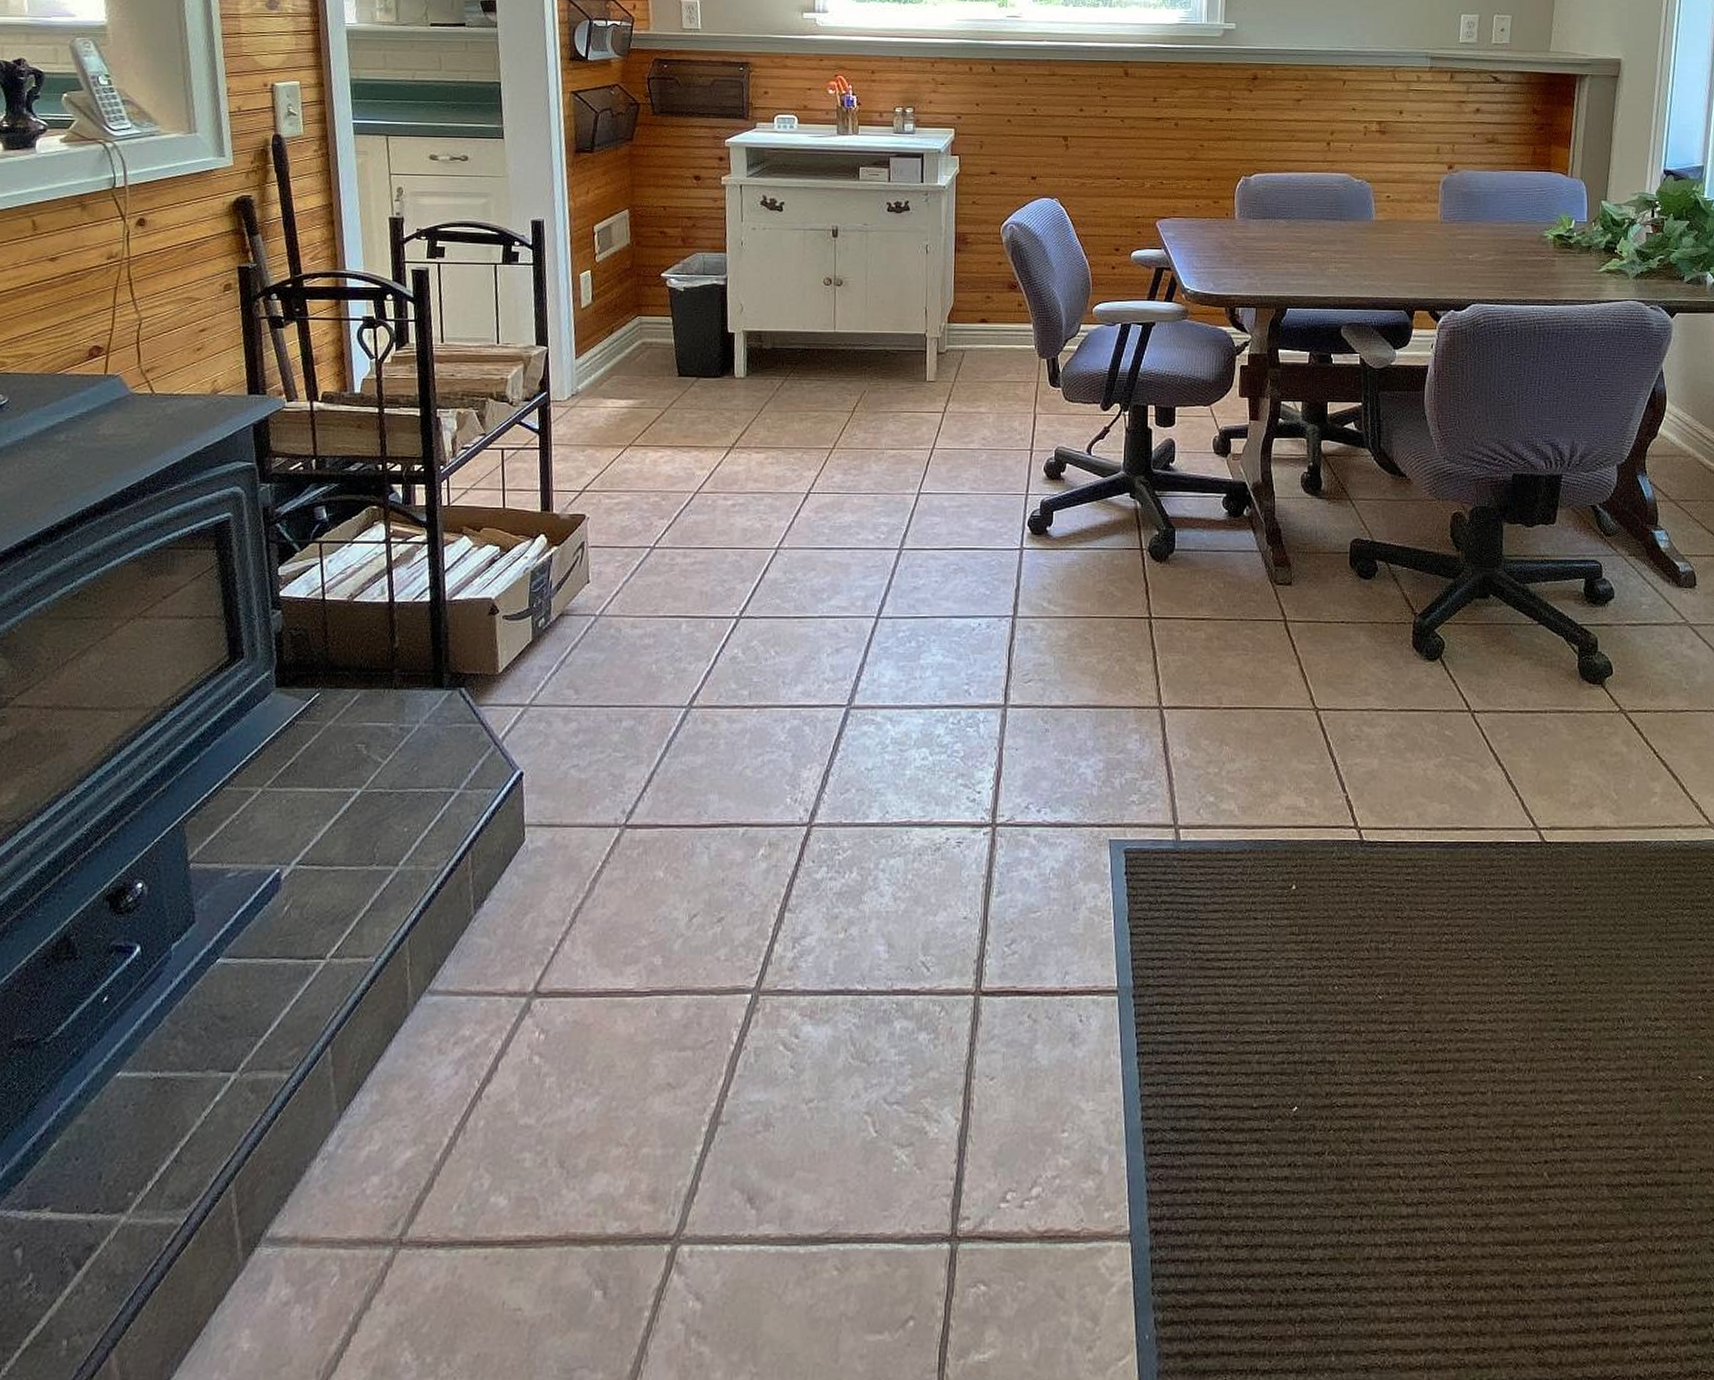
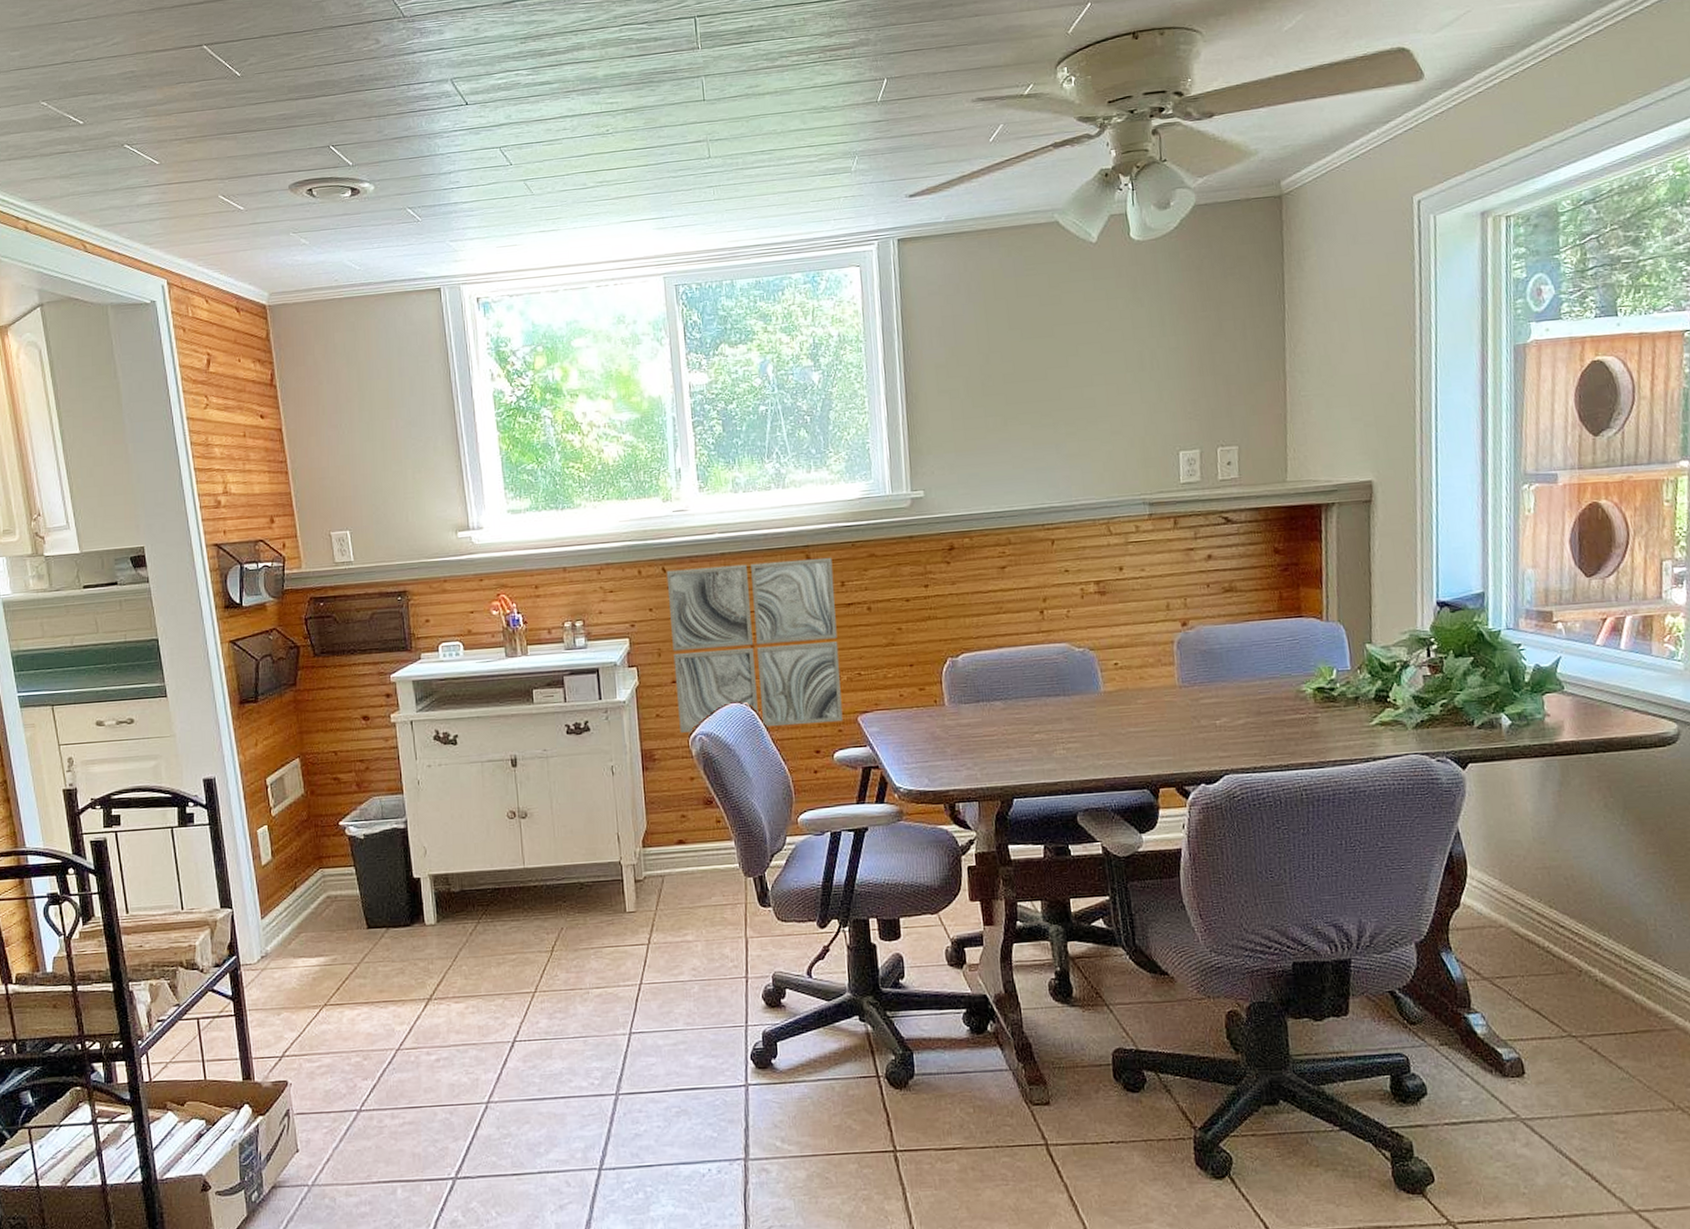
wall art: none [993,70,1148,225] -> present [666,557,843,733]

